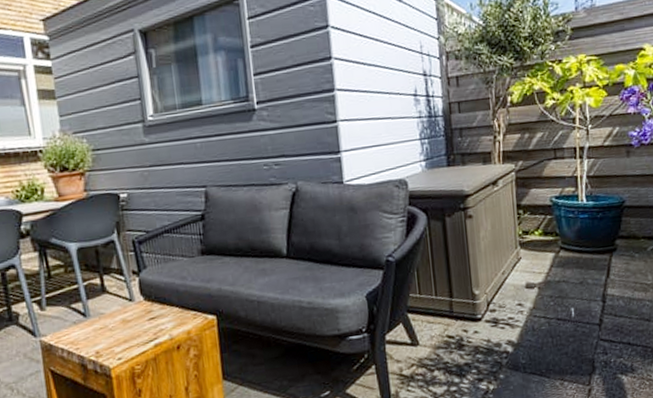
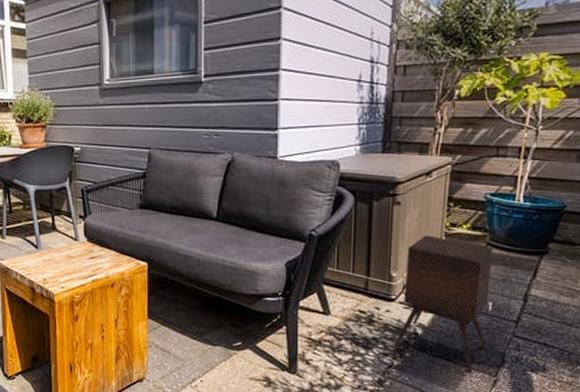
side table: none [485,246,575,385] -> present [395,235,494,373]

